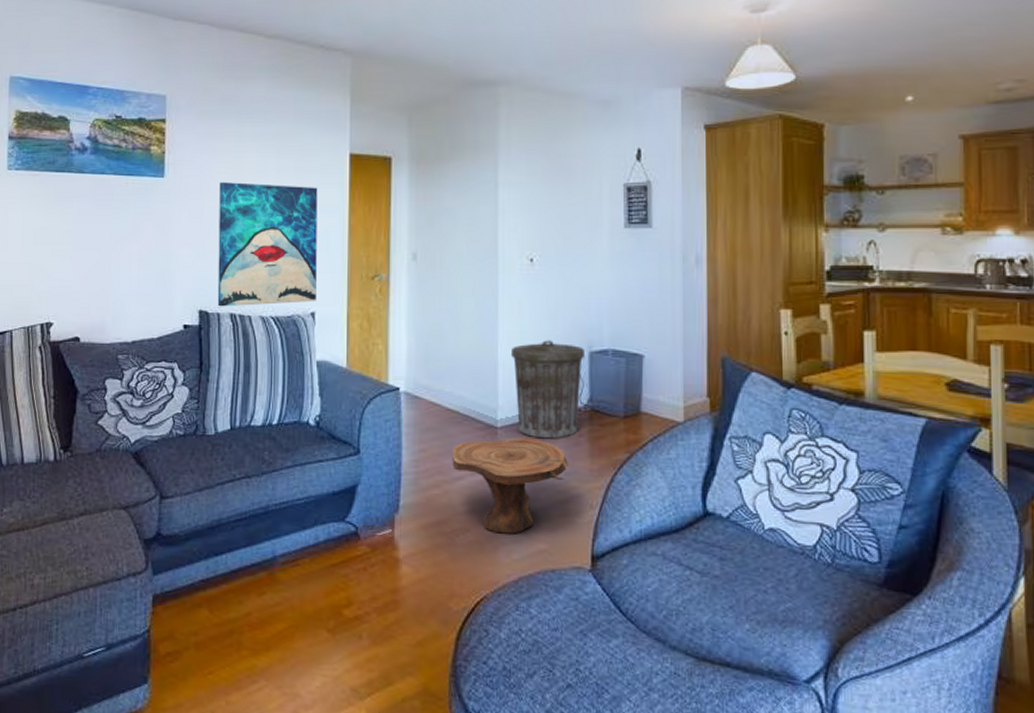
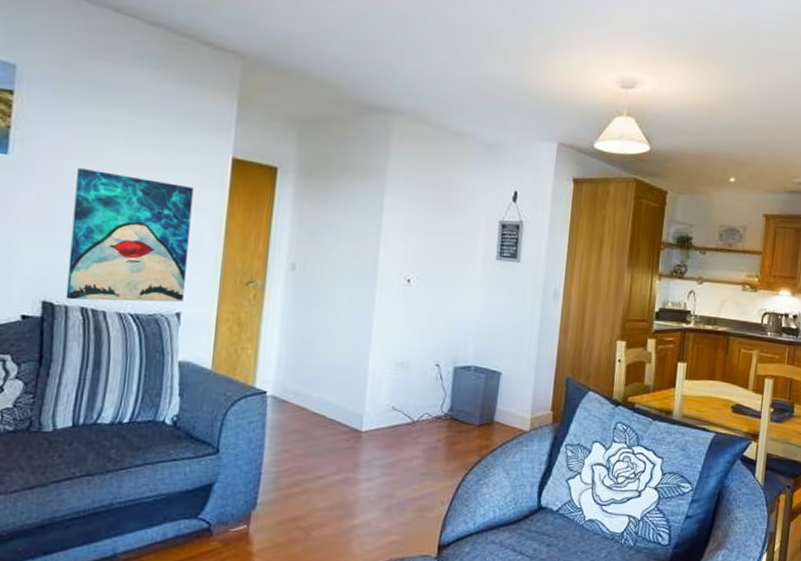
side table: present [452,436,568,534] -> none [314,440,425,528]
trash can: present [510,340,586,439] -> none [380,354,451,443]

